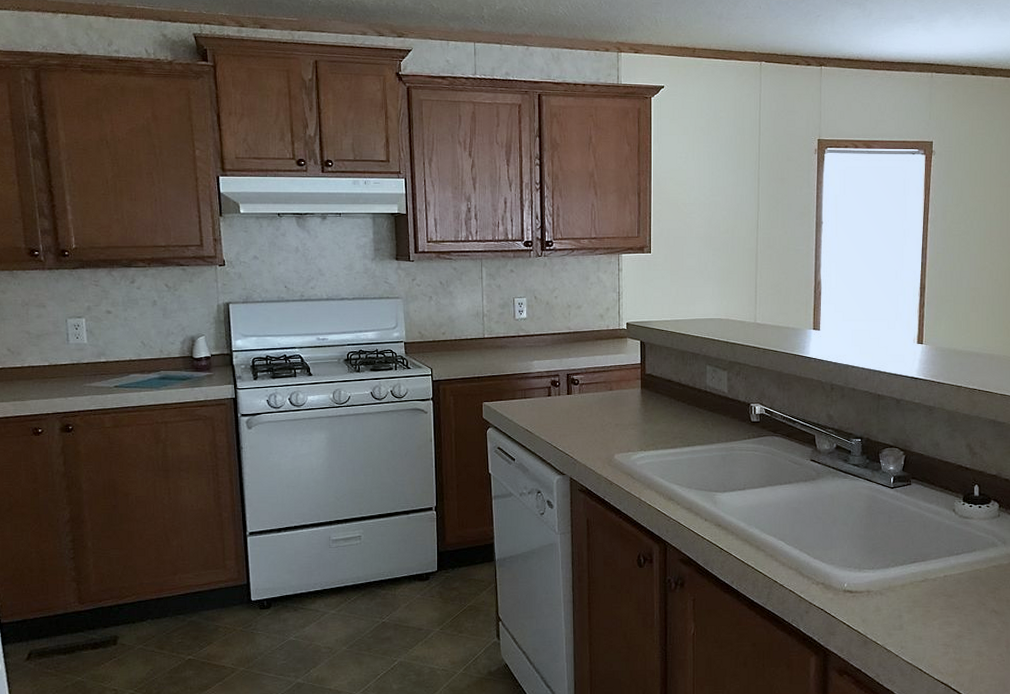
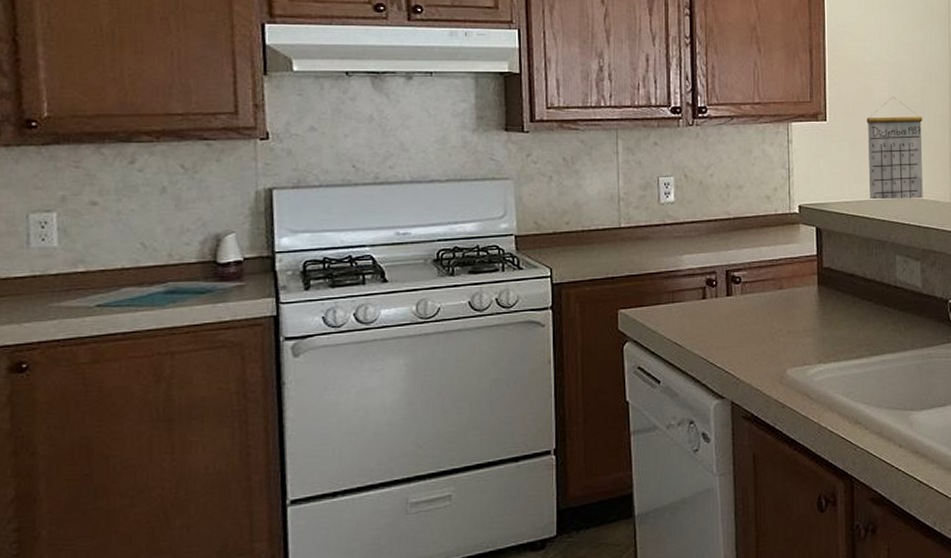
calendar: none [685,233,733,320] -> present [866,97,923,200]

